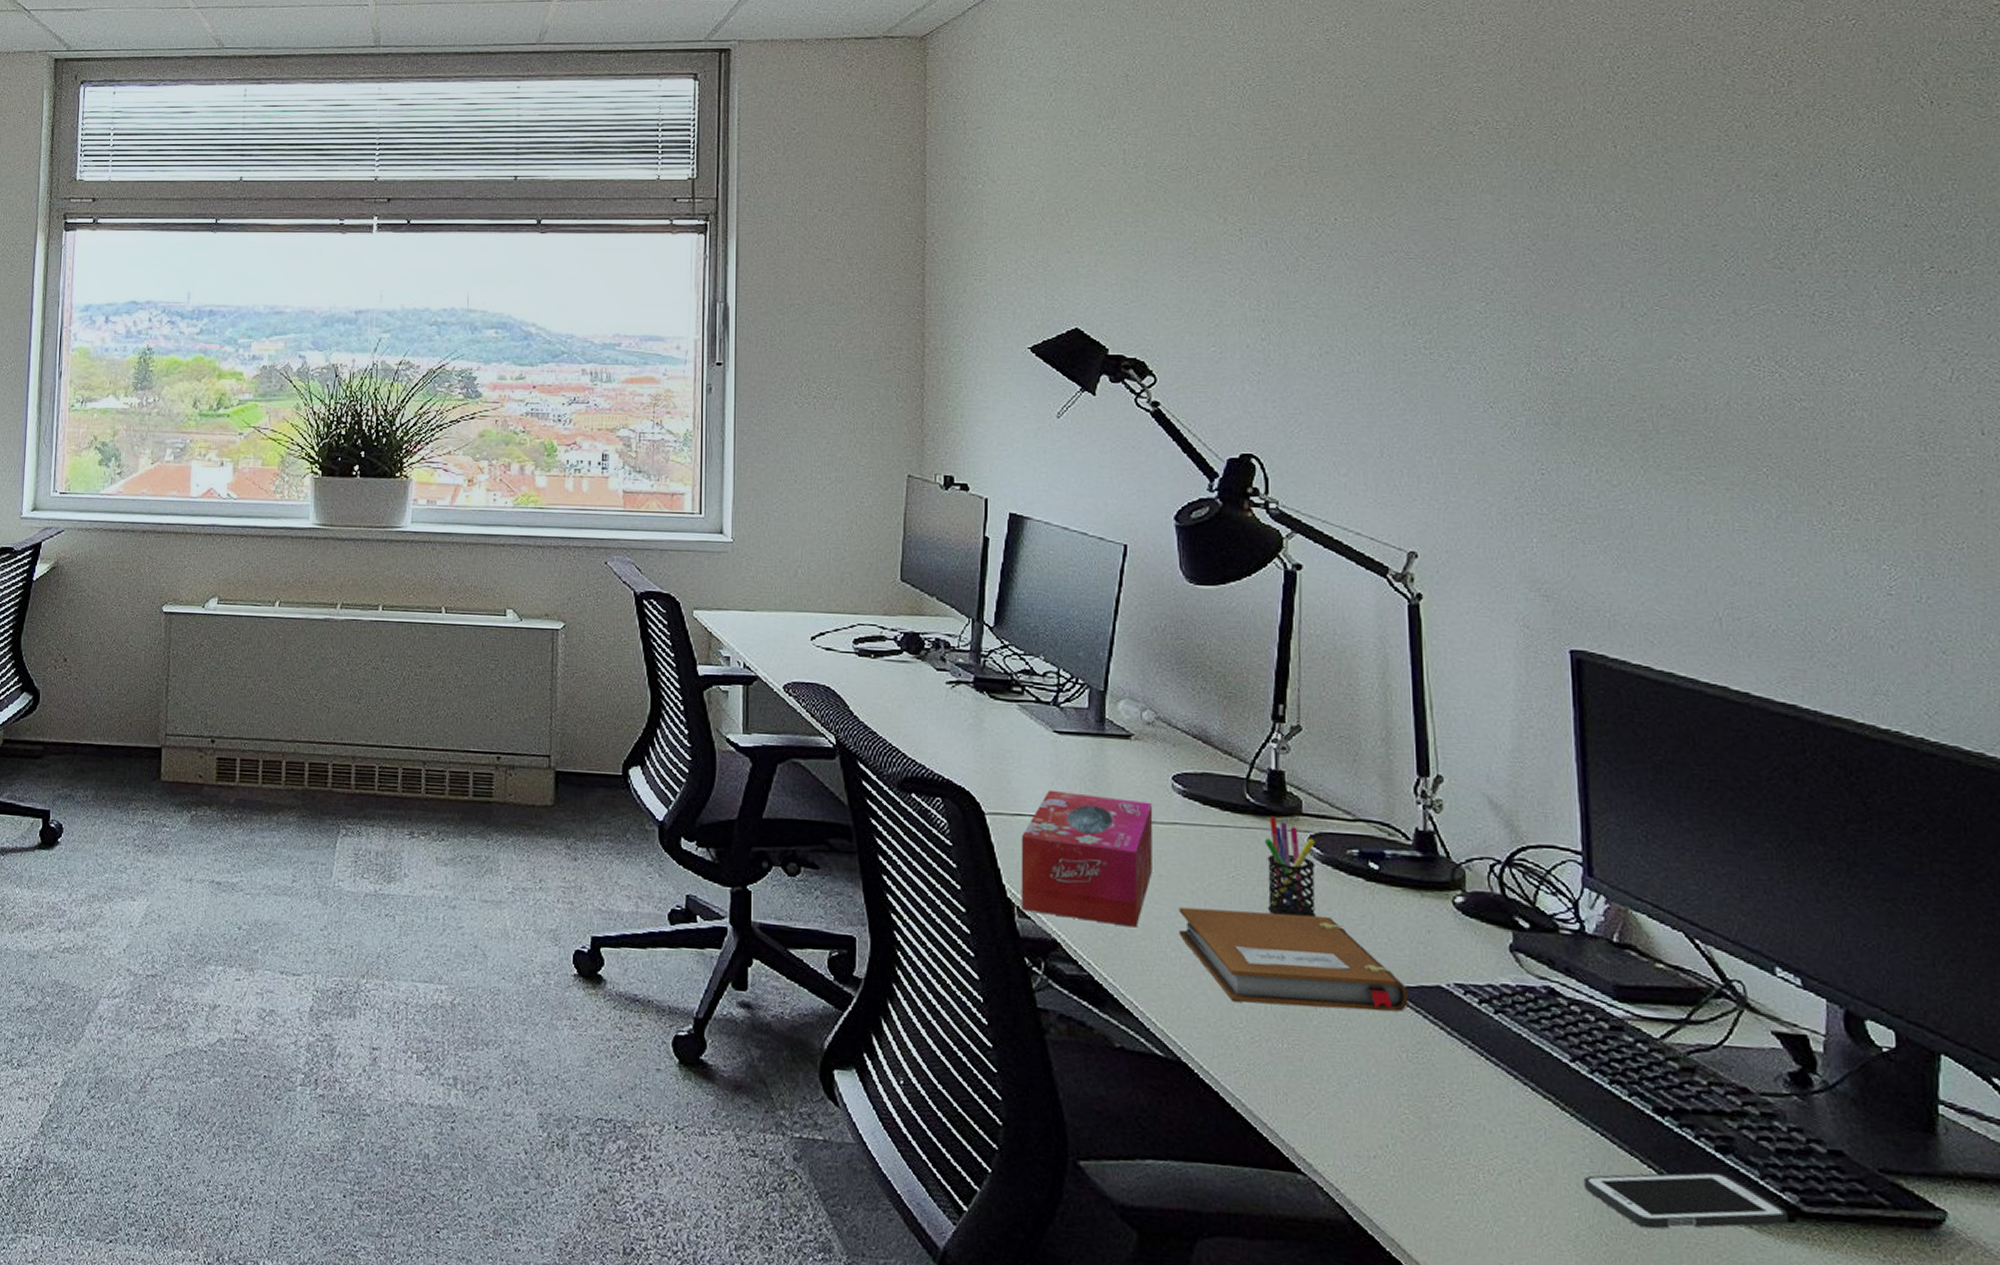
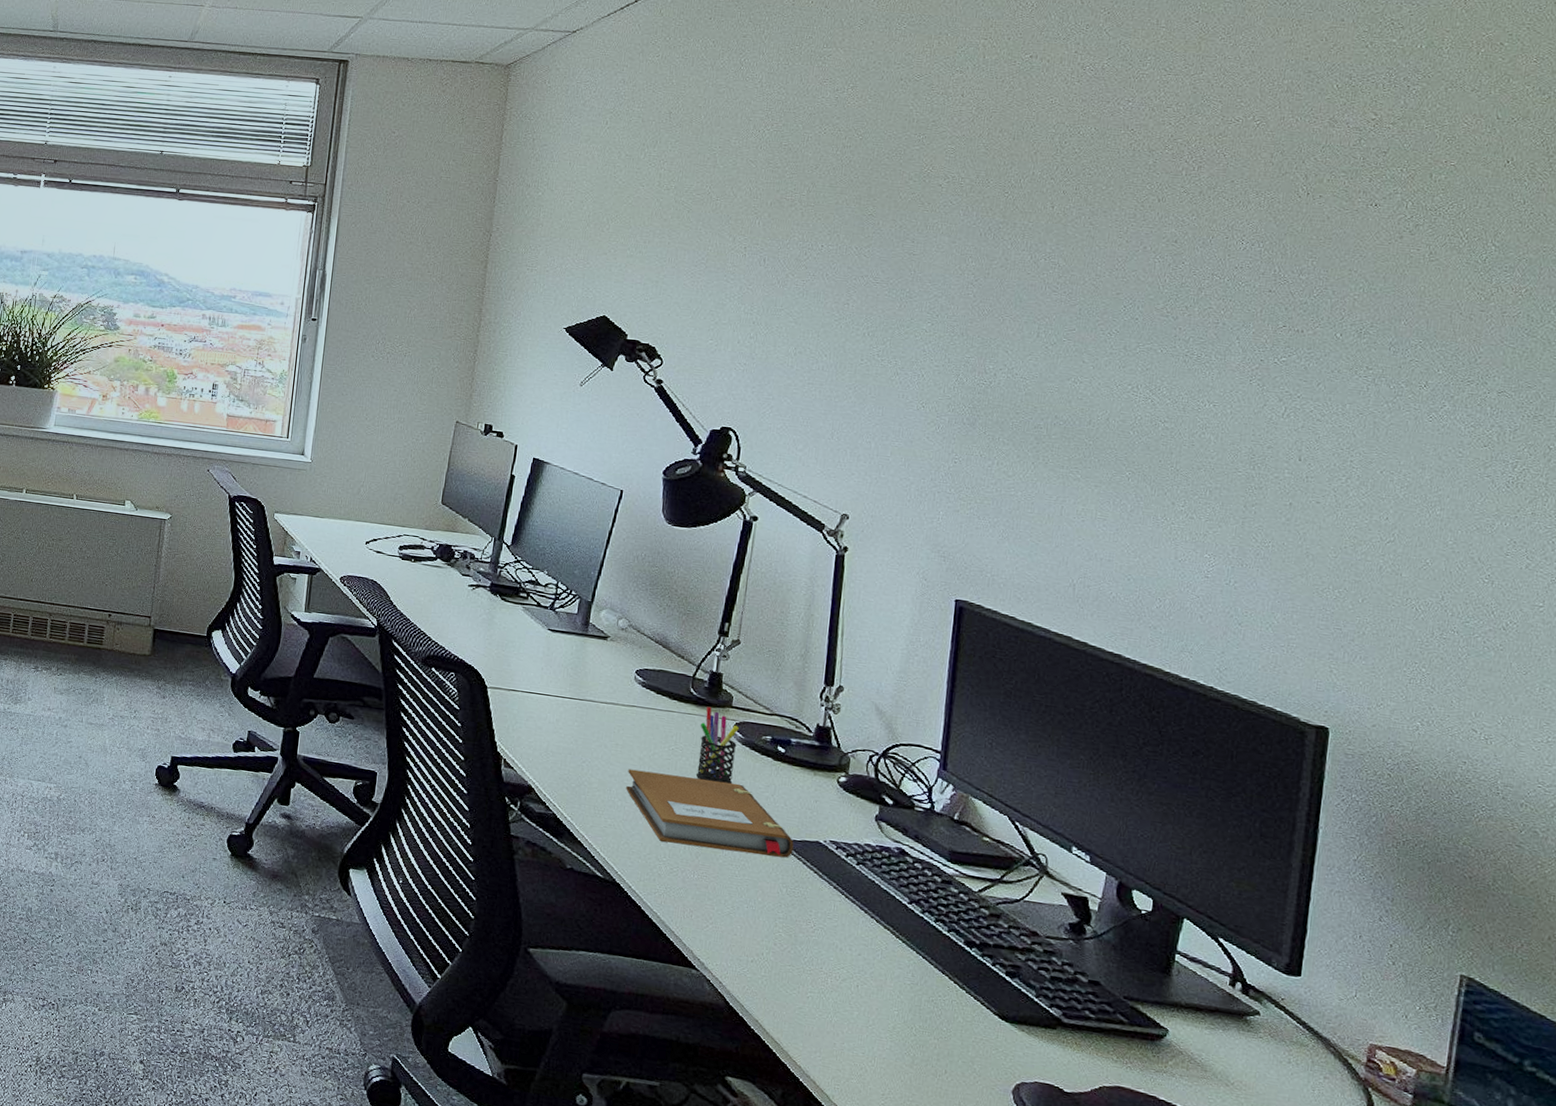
tissue box: present [1021,789,1153,928] -> none [507,673,618,781]
cell phone: present [1583,1172,1788,1229] -> none [904,985,1052,1031]

